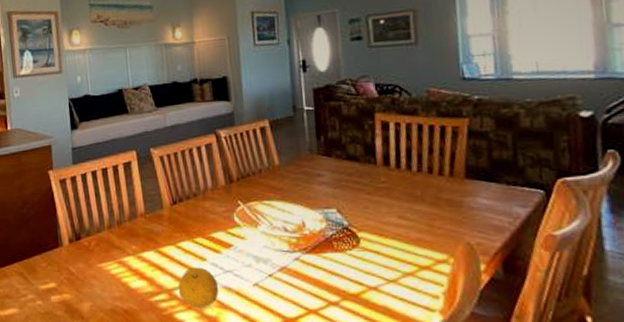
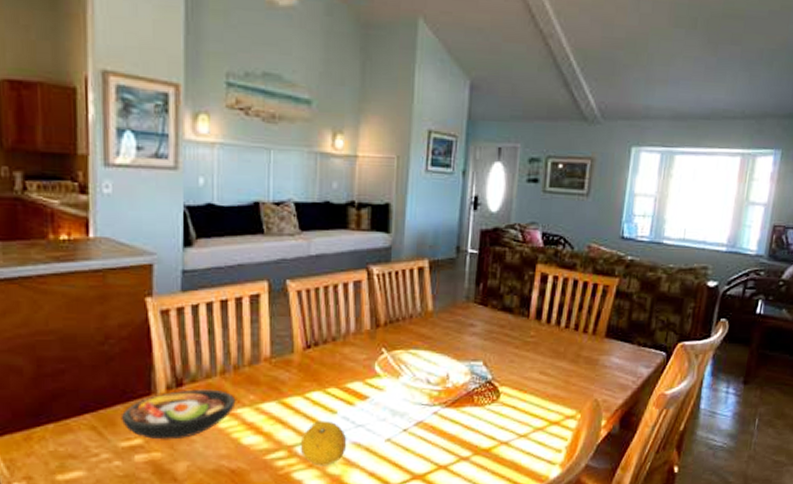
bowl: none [39,241,122,284] -> present [120,389,236,440]

